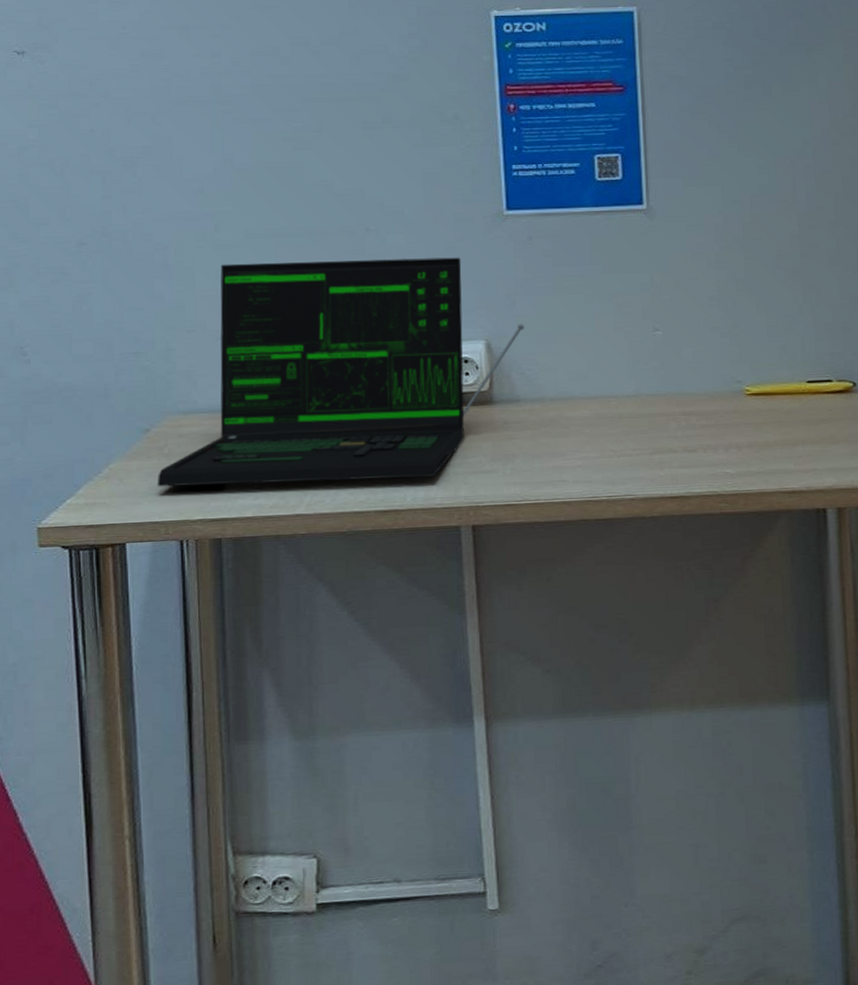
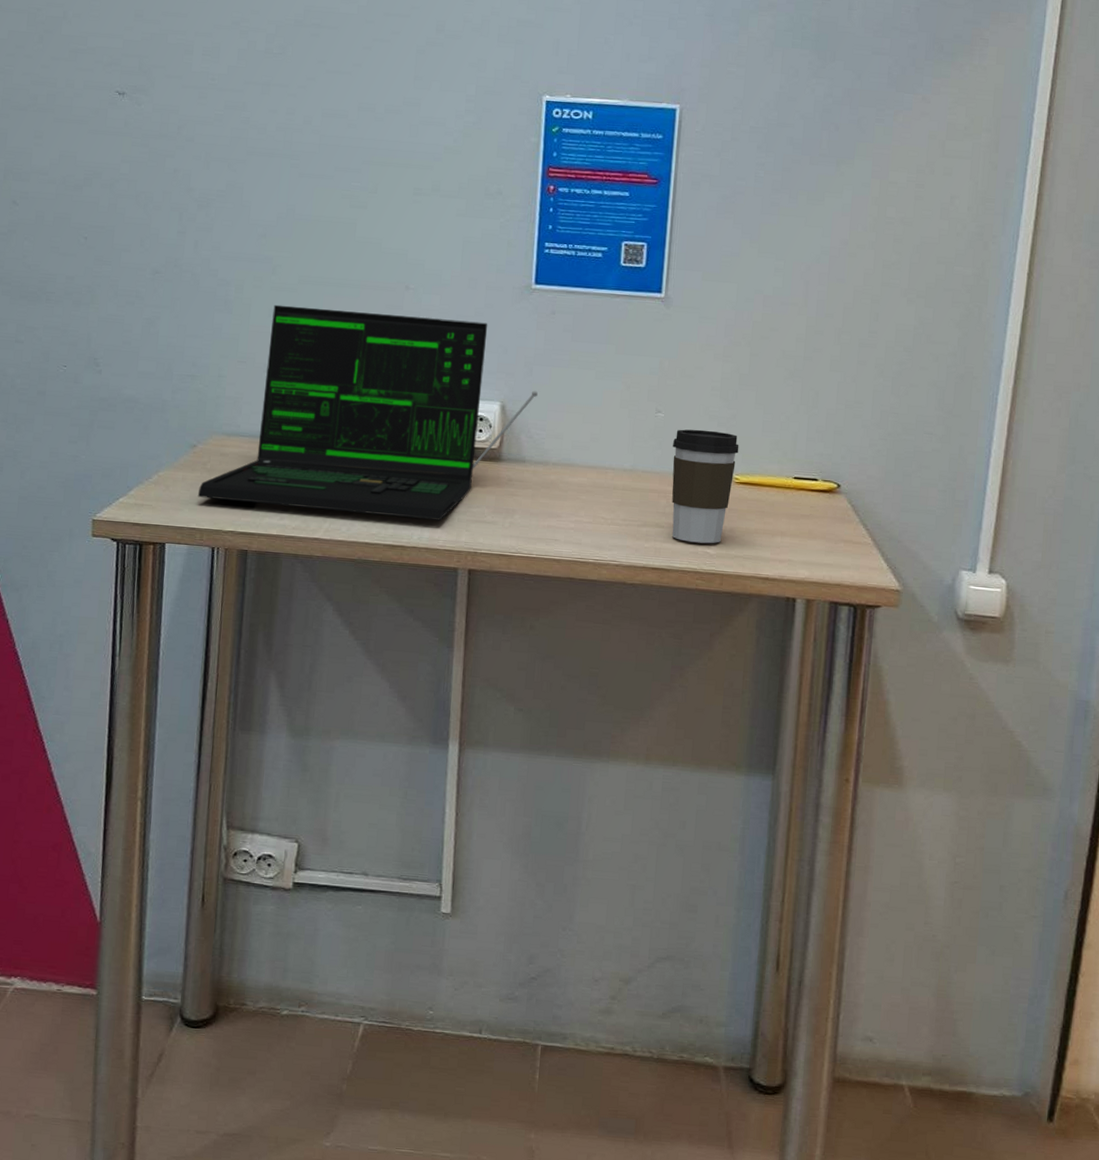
coffee cup: none [675,342,746,464] -> present [672,429,739,544]

